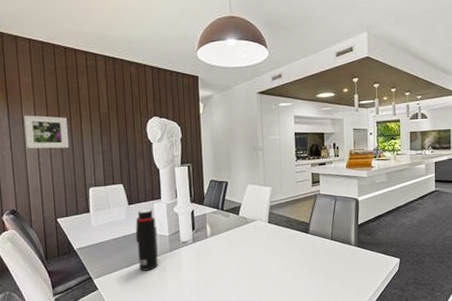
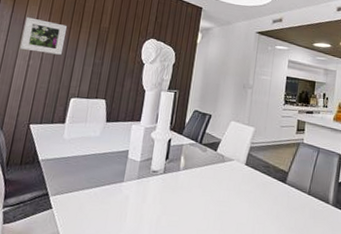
water bottle: present [135,209,158,271] -> none [101,129,130,196]

